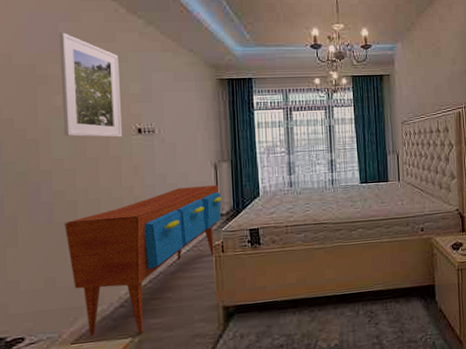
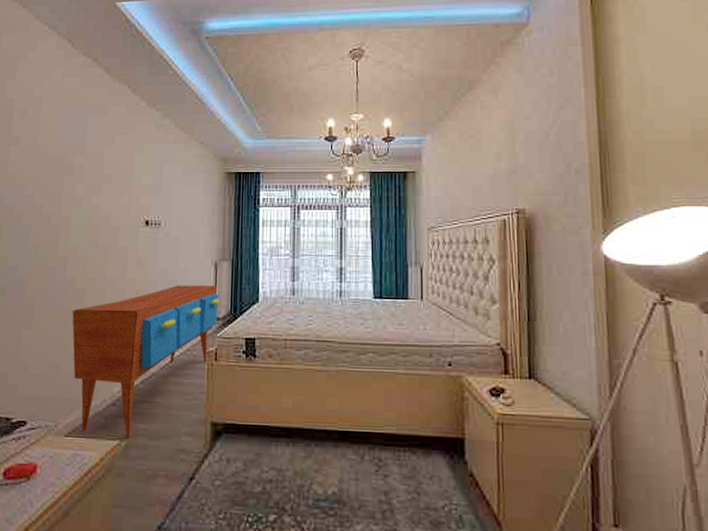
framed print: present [58,32,123,138] -> none [81,125,135,229]

